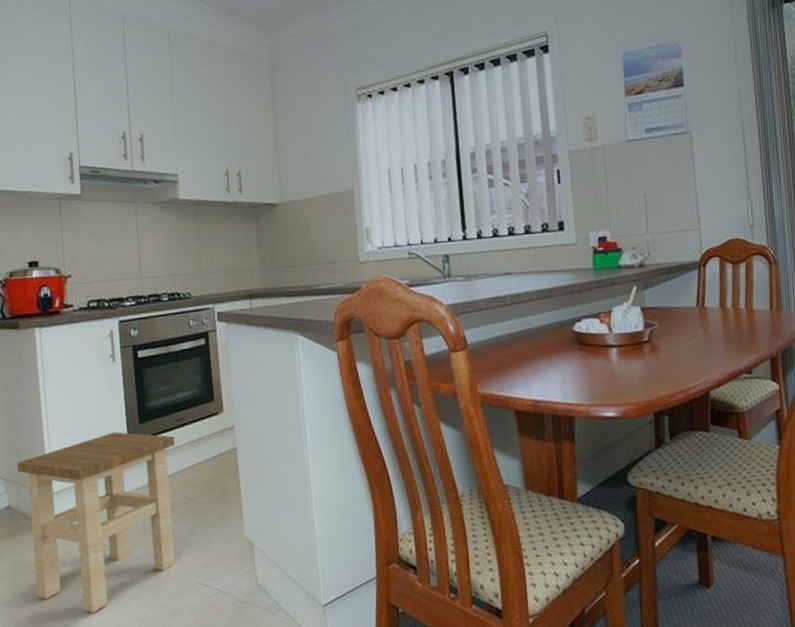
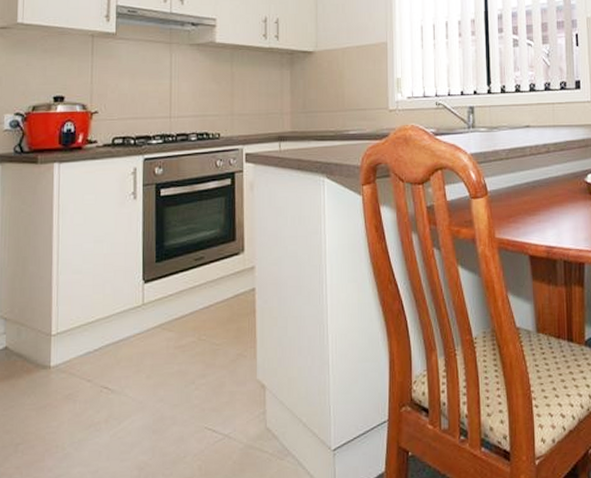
stool: present [17,432,175,614] -> none [20,271,191,462]

